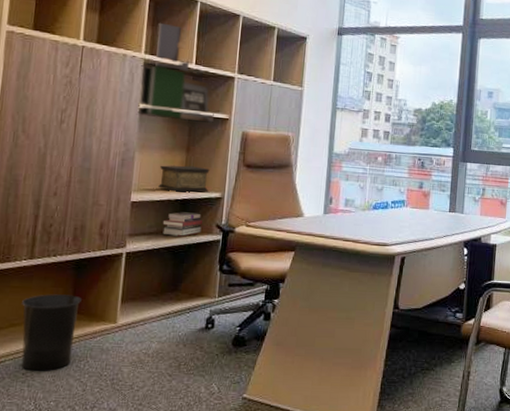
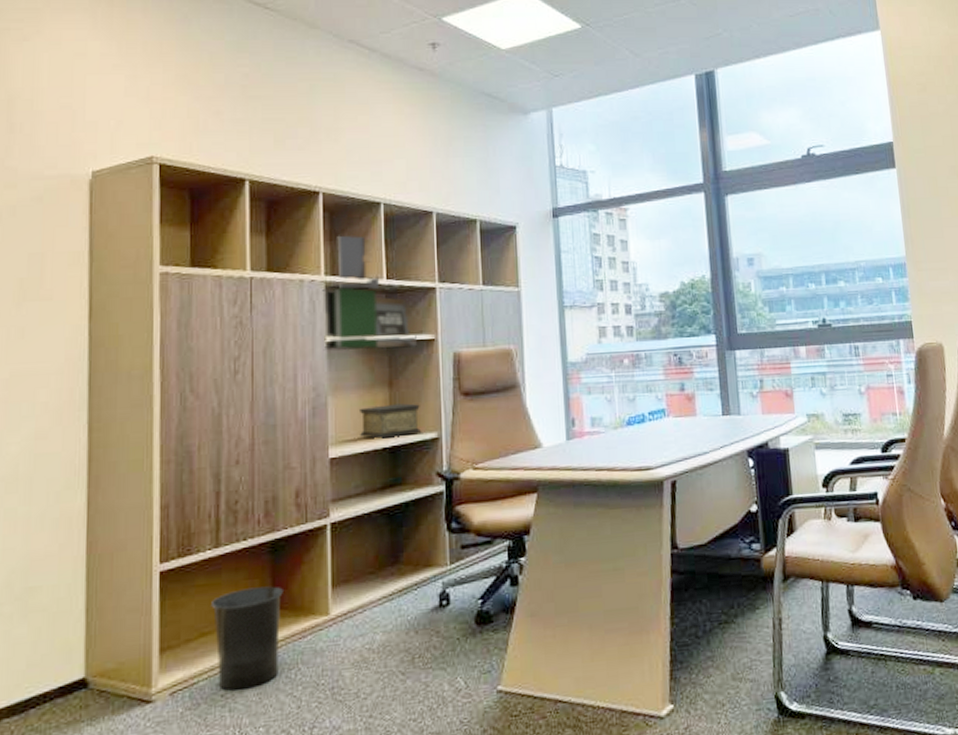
books: present [162,212,204,237] -> none [370,461,420,495]

